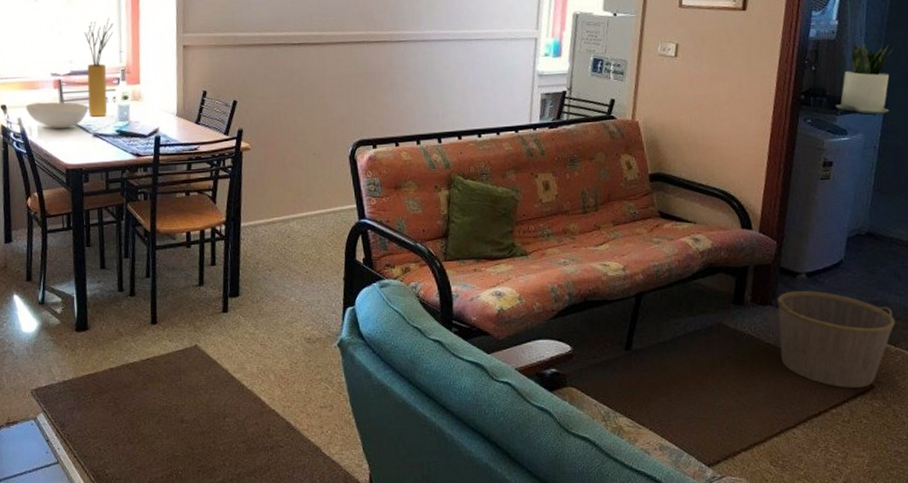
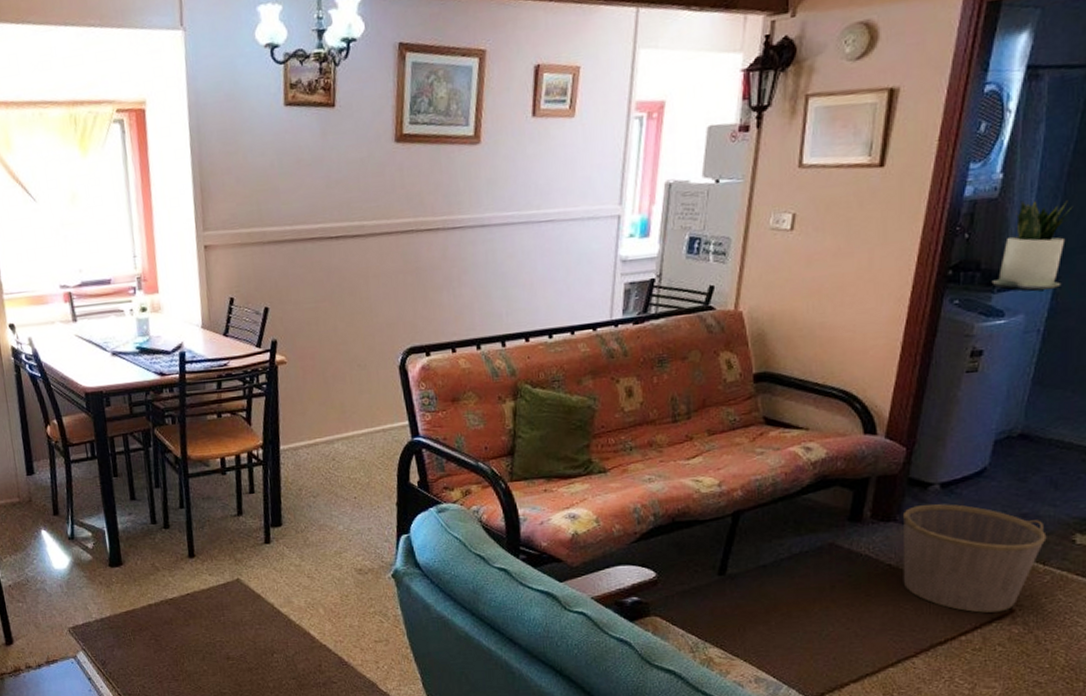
bowl: present [26,102,89,129] -> none [35,317,105,348]
vase: present [84,18,113,117] -> none [92,217,125,333]

